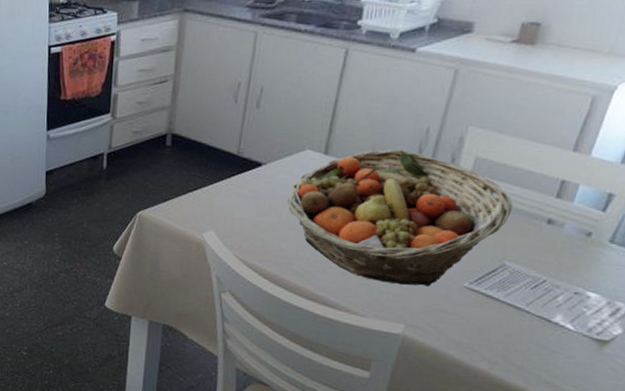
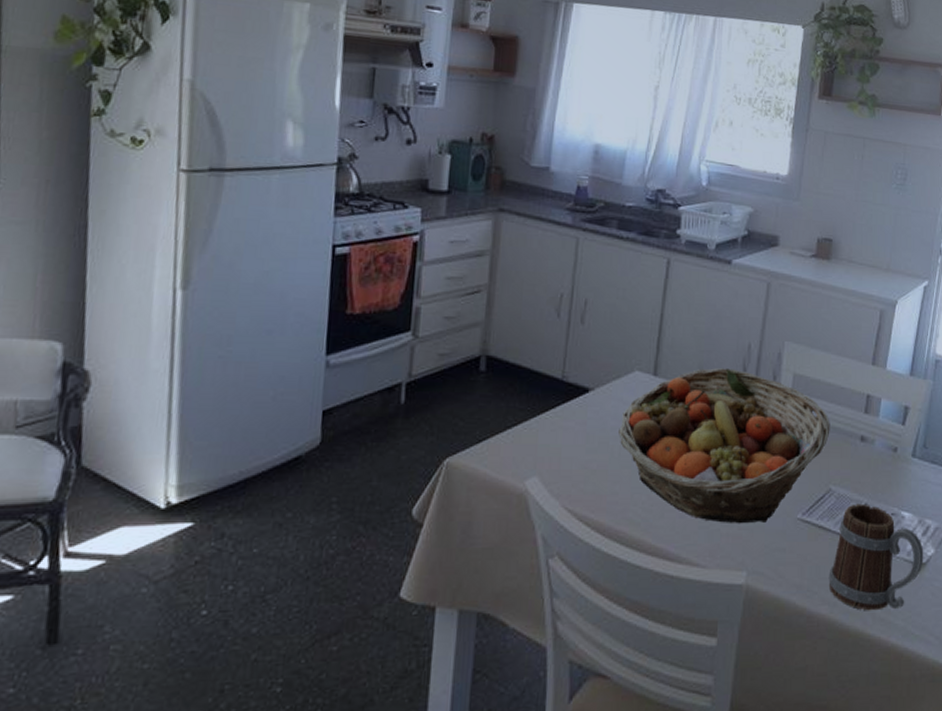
mug: none [491,280,609,377] -> present [828,503,924,611]

